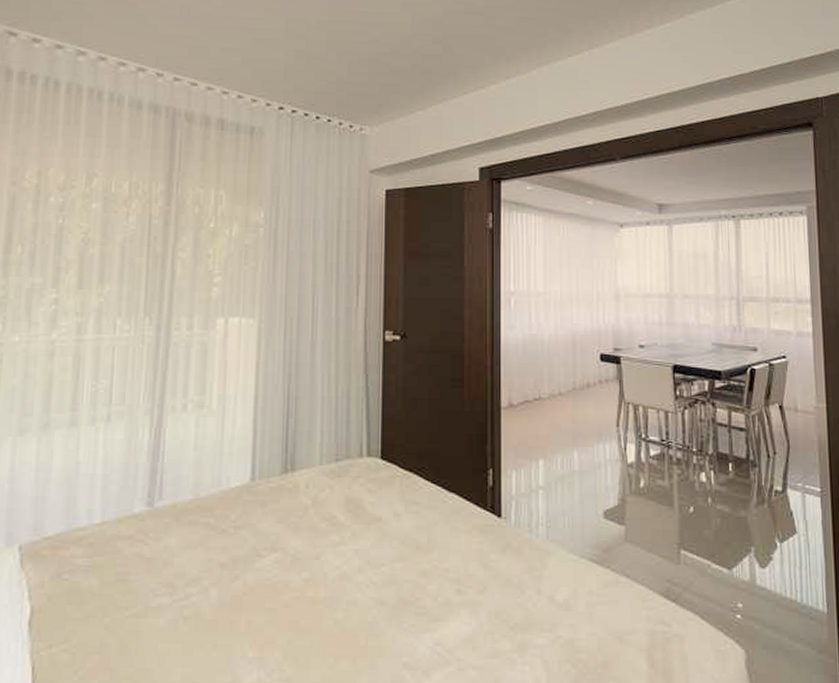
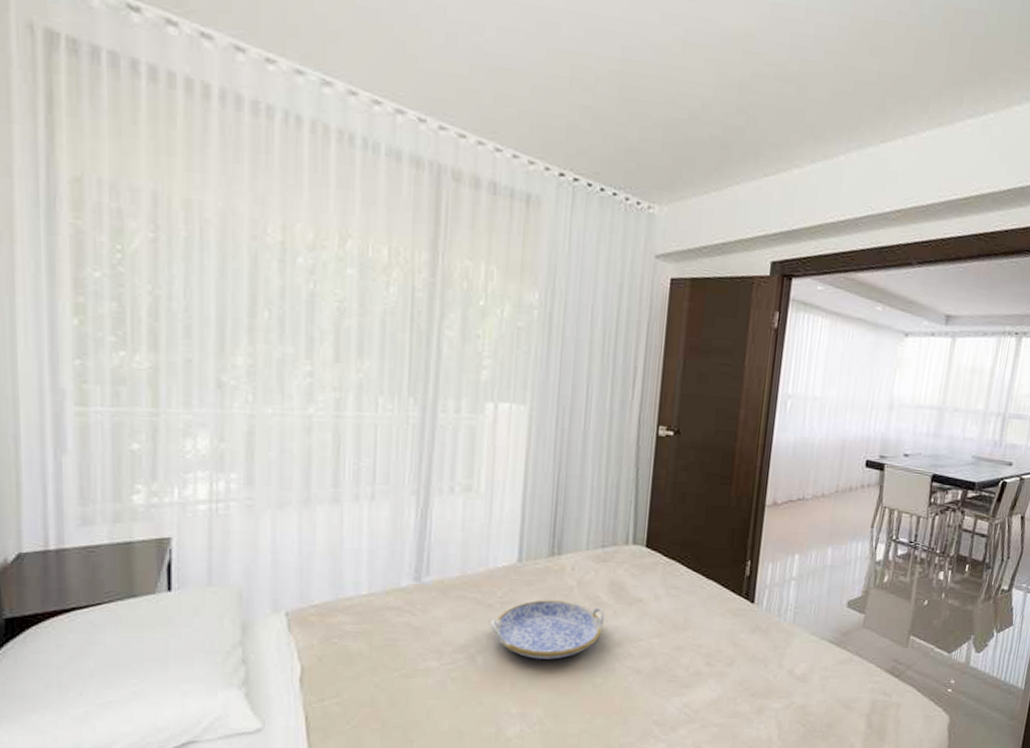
serving tray: none [224,522,343,591] -> present [490,600,605,659]

